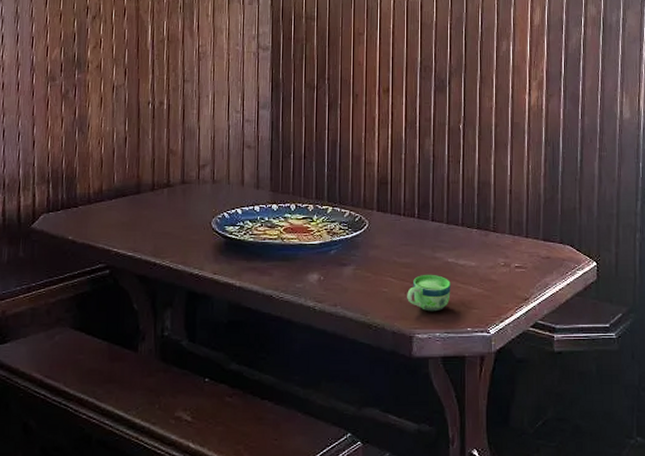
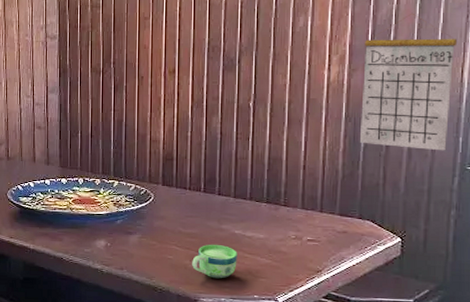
calendar: none [557,43,634,176] -> present [359,13,458,151]

